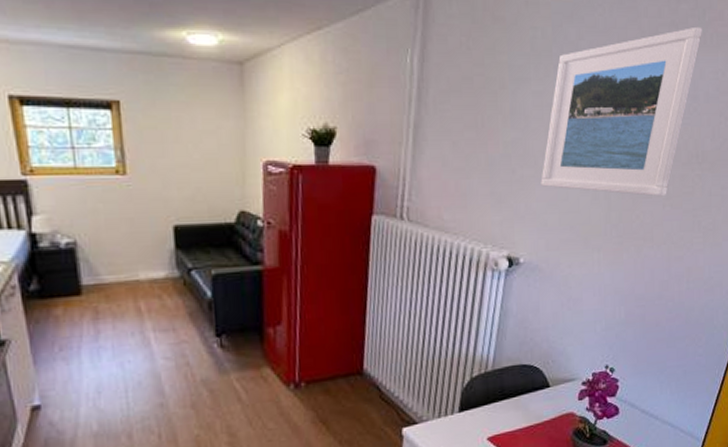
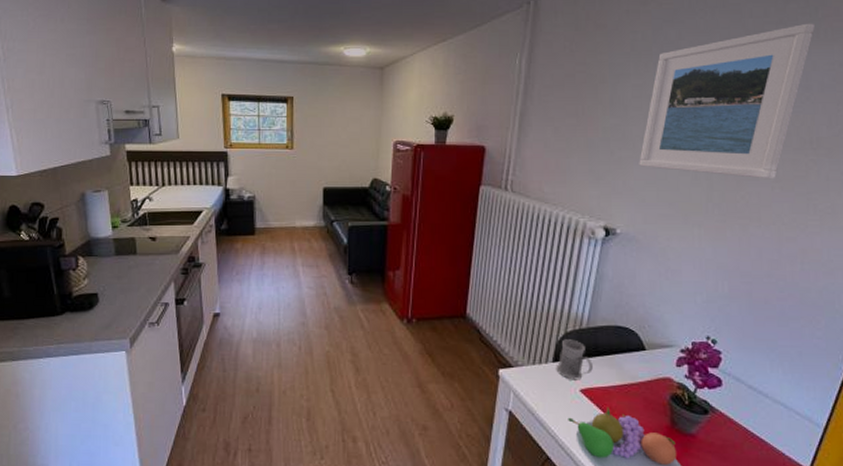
mug: none [462,385,499,429] -> present [556,339,593,380]

